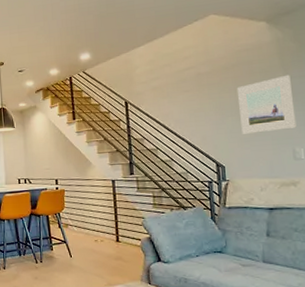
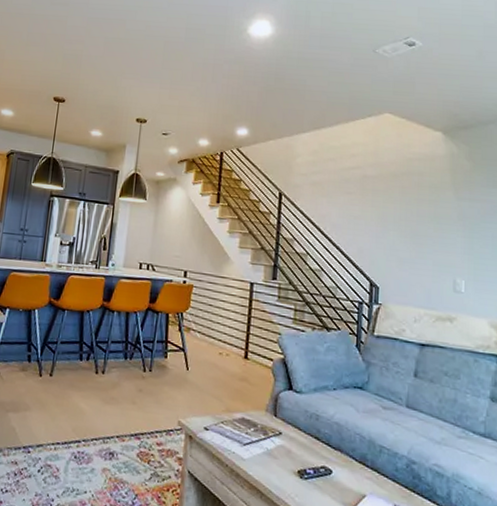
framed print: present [236,74,297,134] -> none [402,195,461,256]

